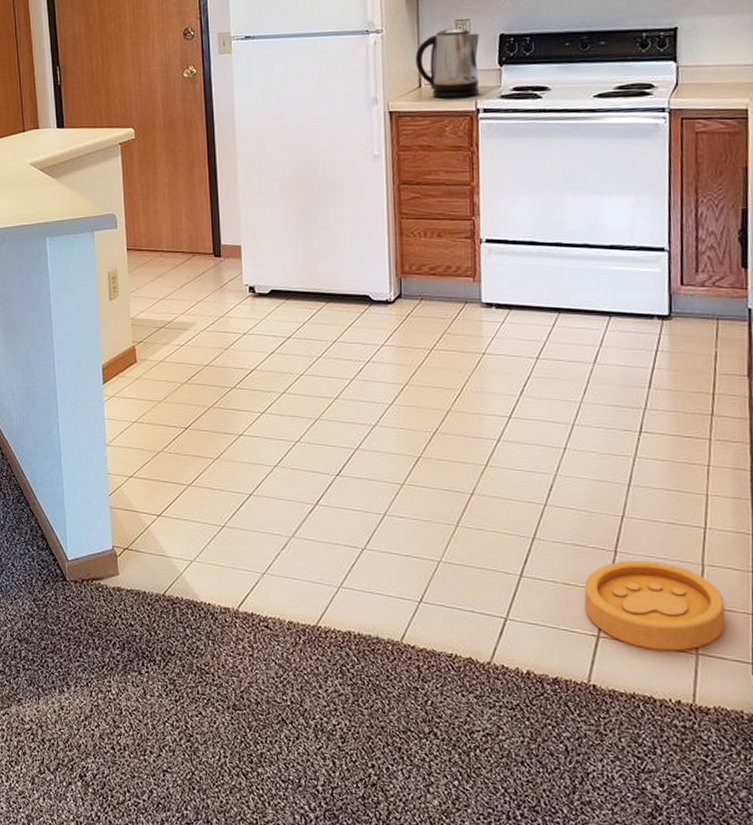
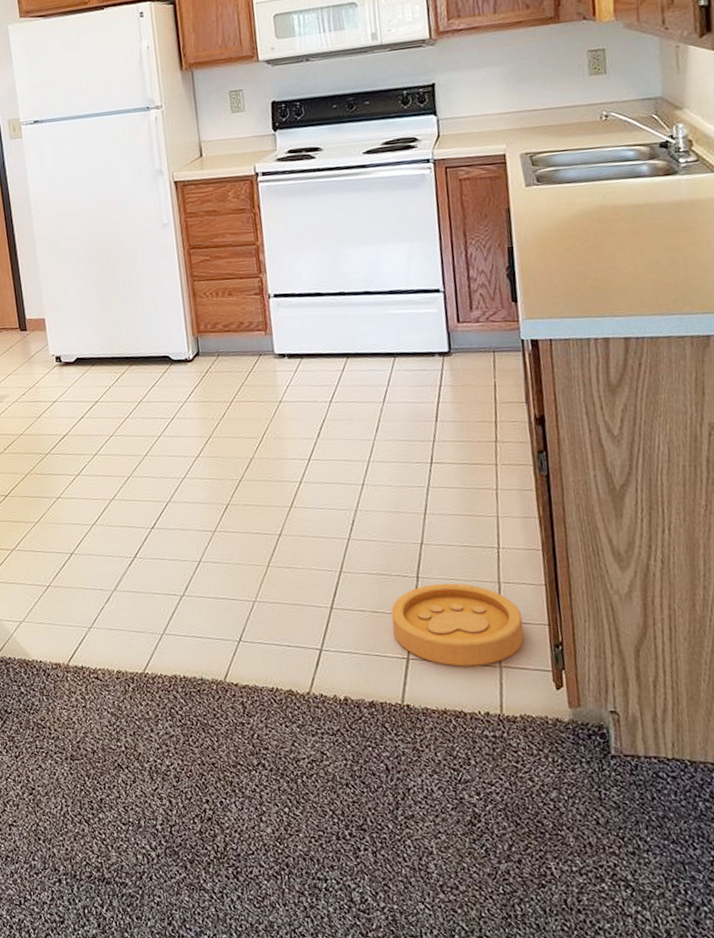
kettle: present [415,28,480,99] -> none [194,98,258,166]

